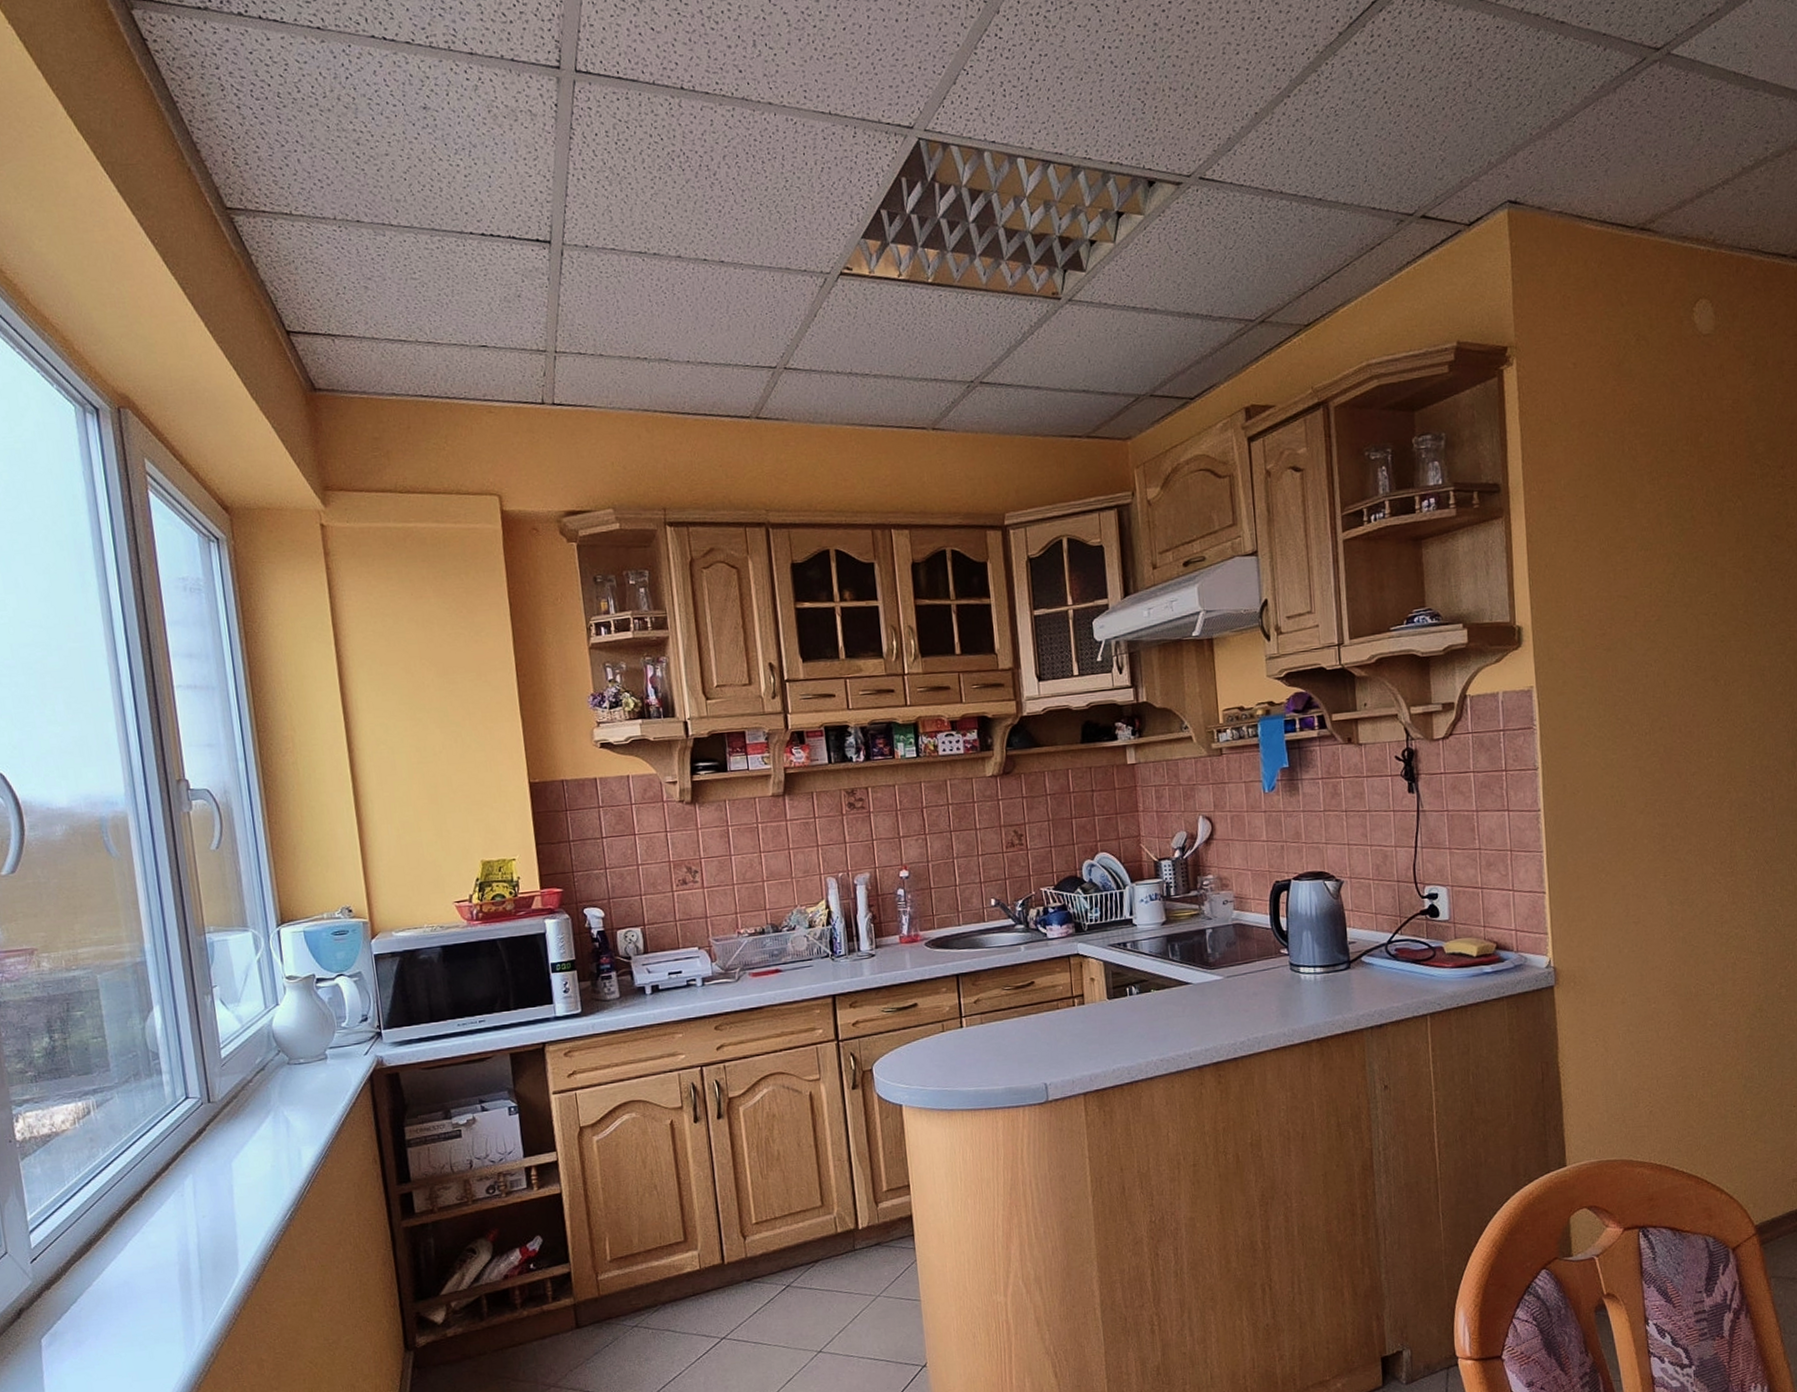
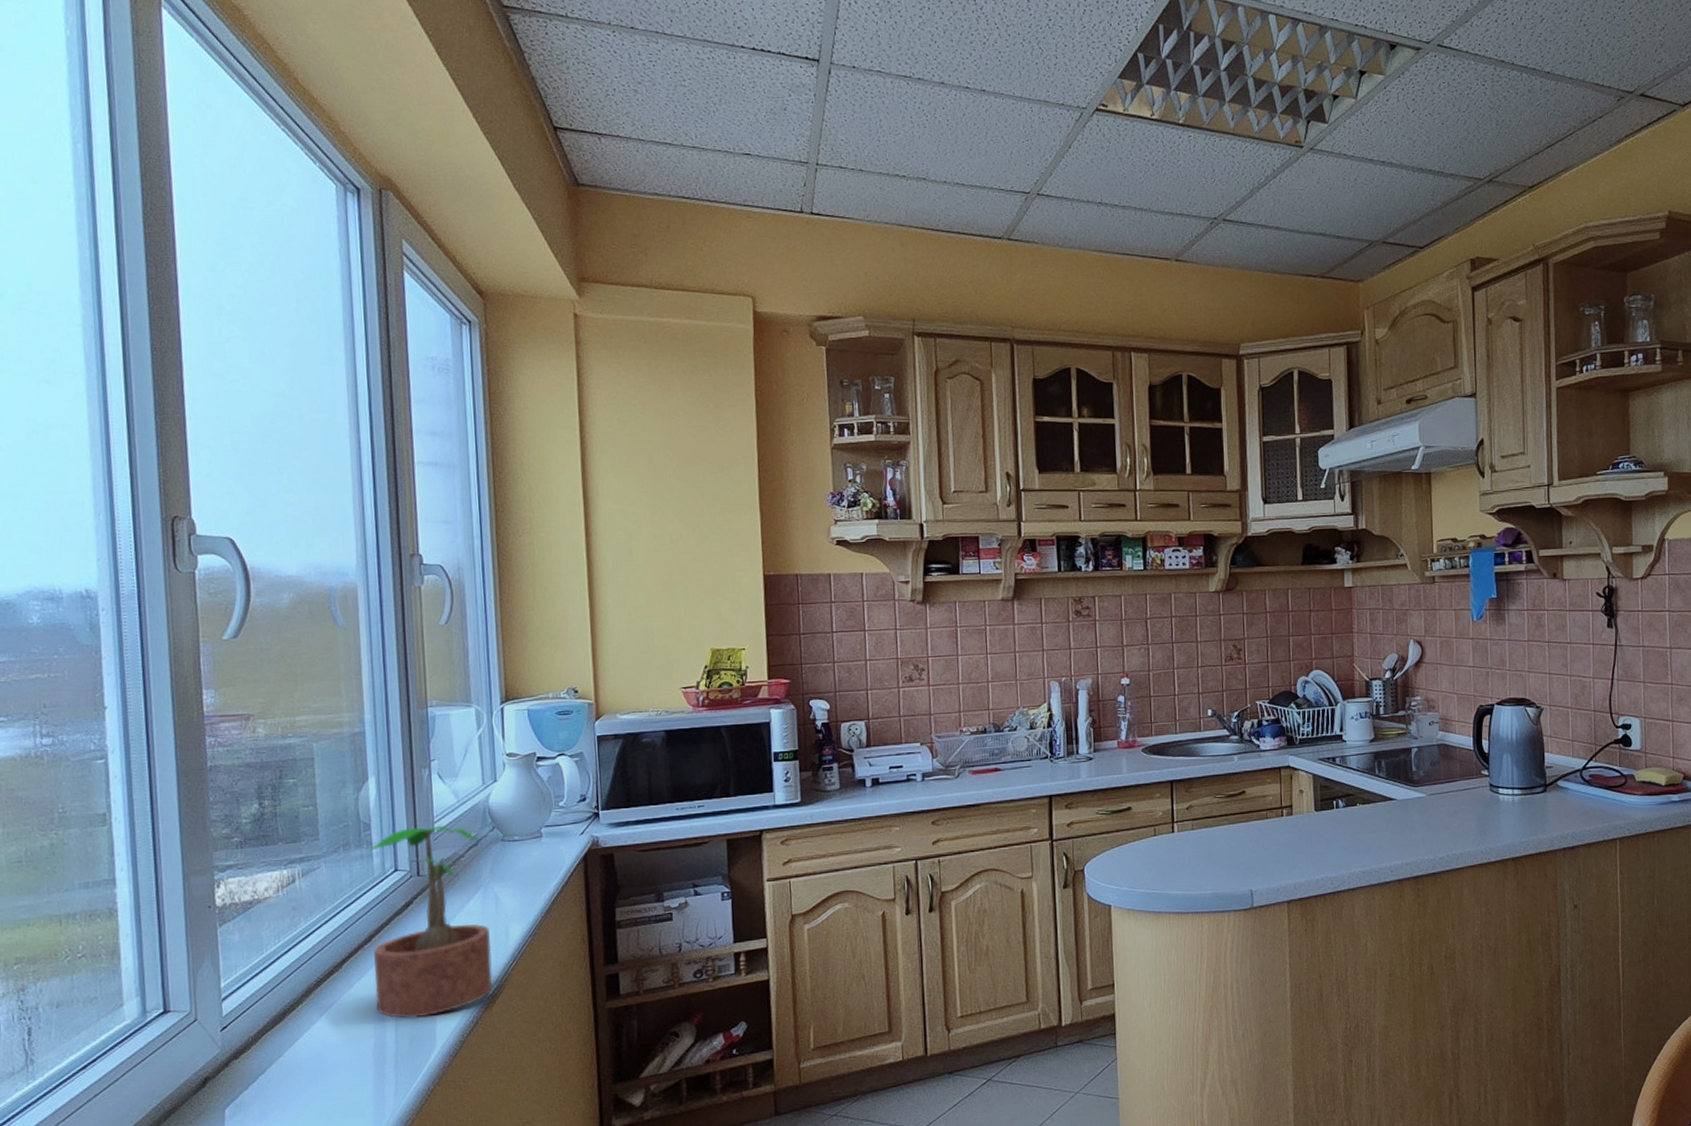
potted plant: none [153,1052,291,1244] -> present [363,826,493,1018]

